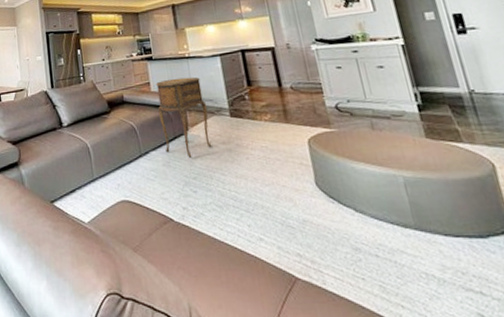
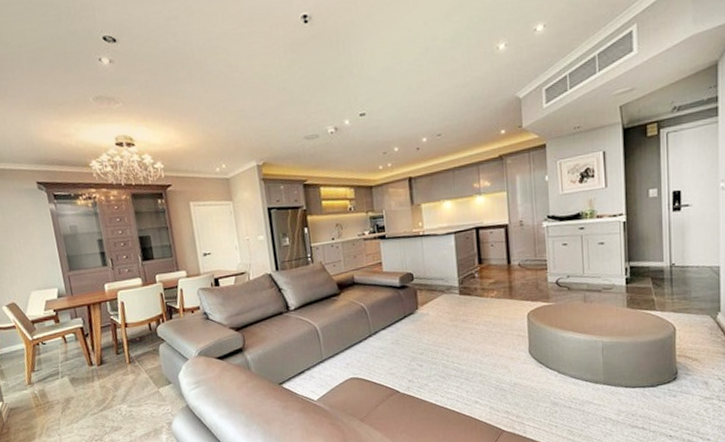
side table: present [156,77,212,158] -> none [388,256,440,335]

